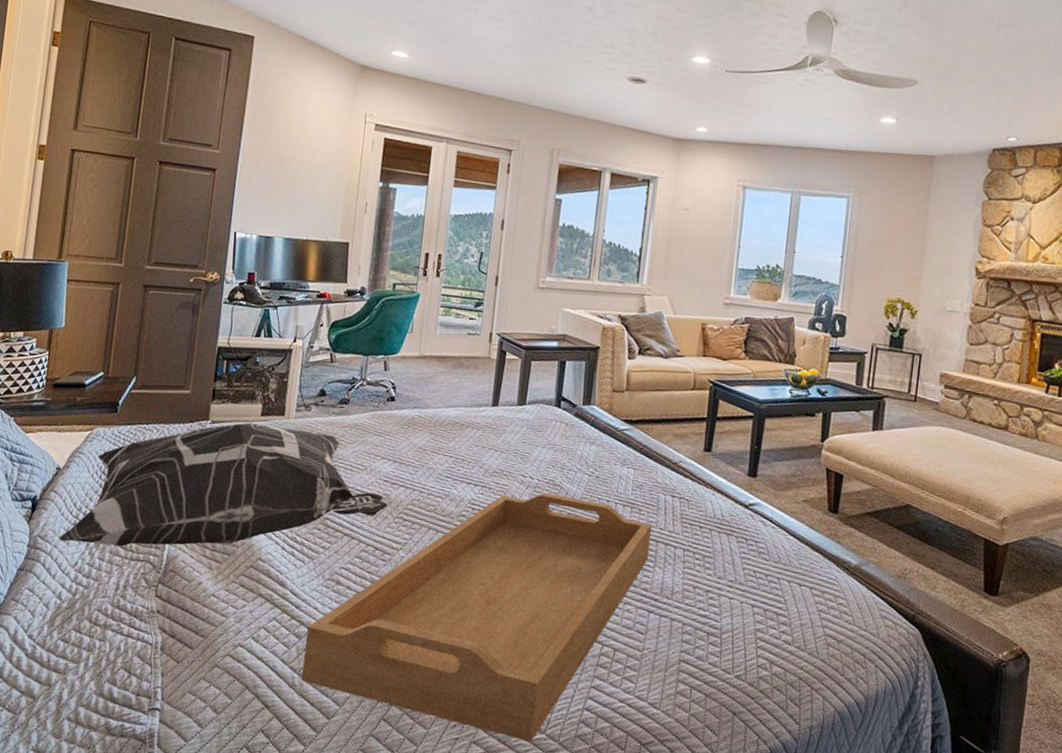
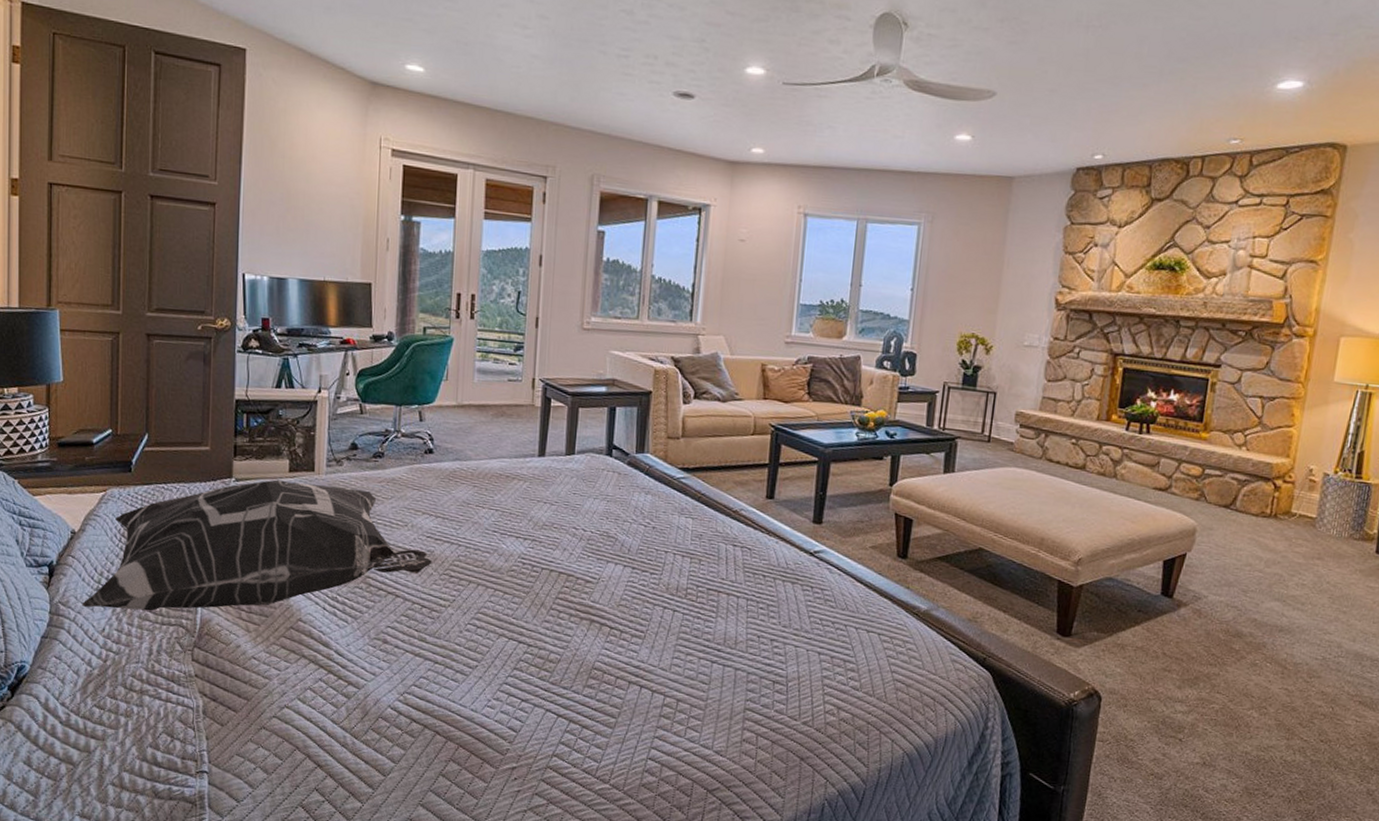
serving tray: present [302,492,652,742] -> none [354,545,713,792]

